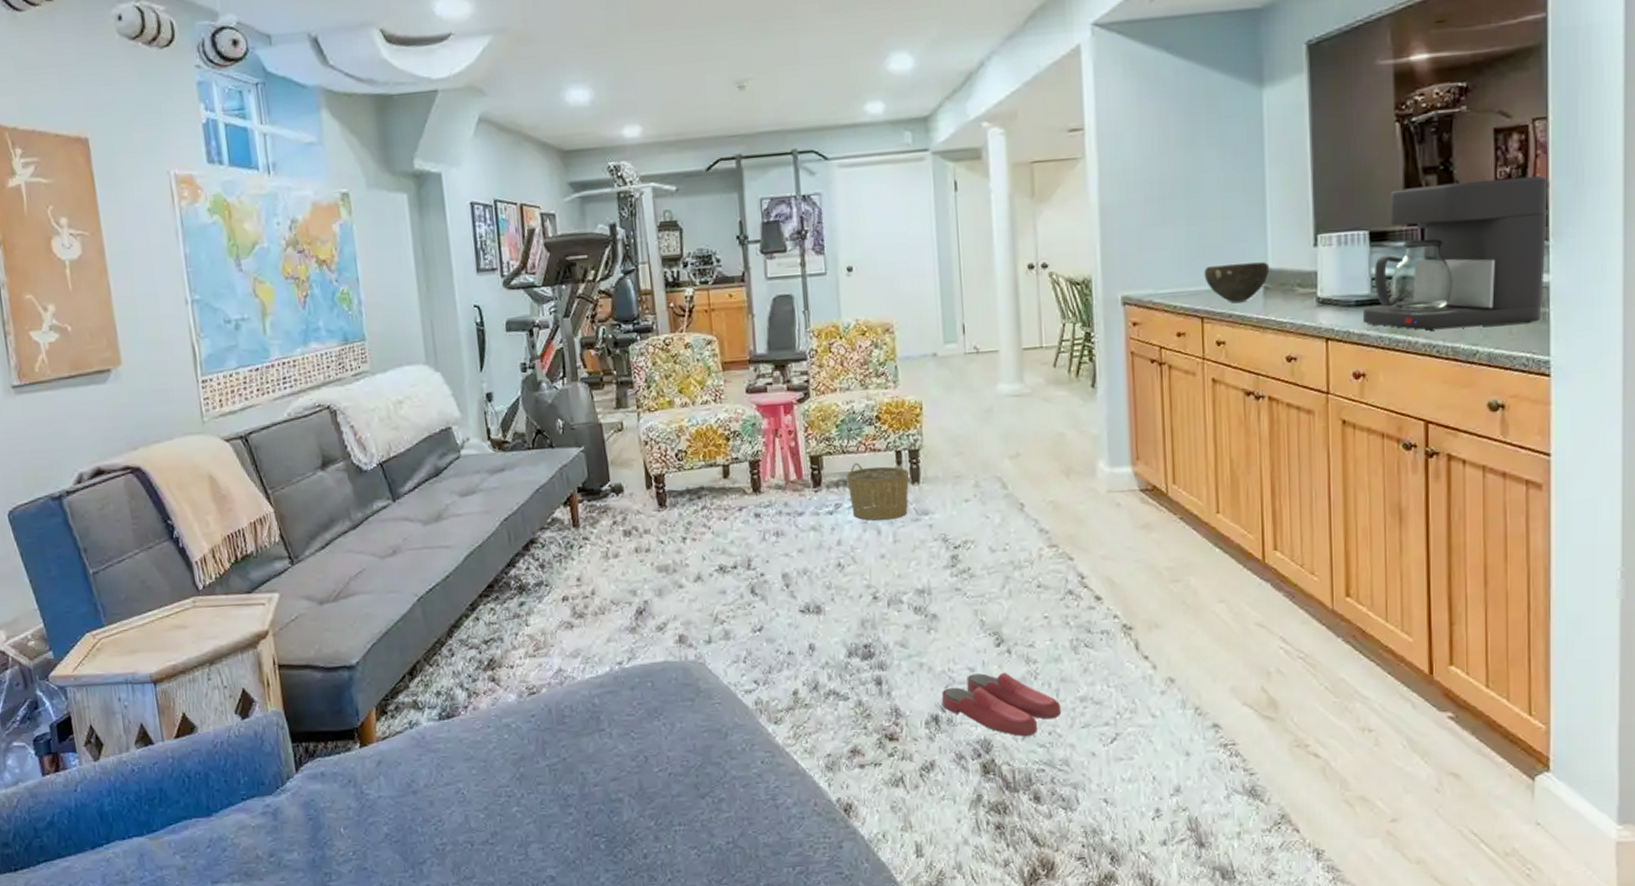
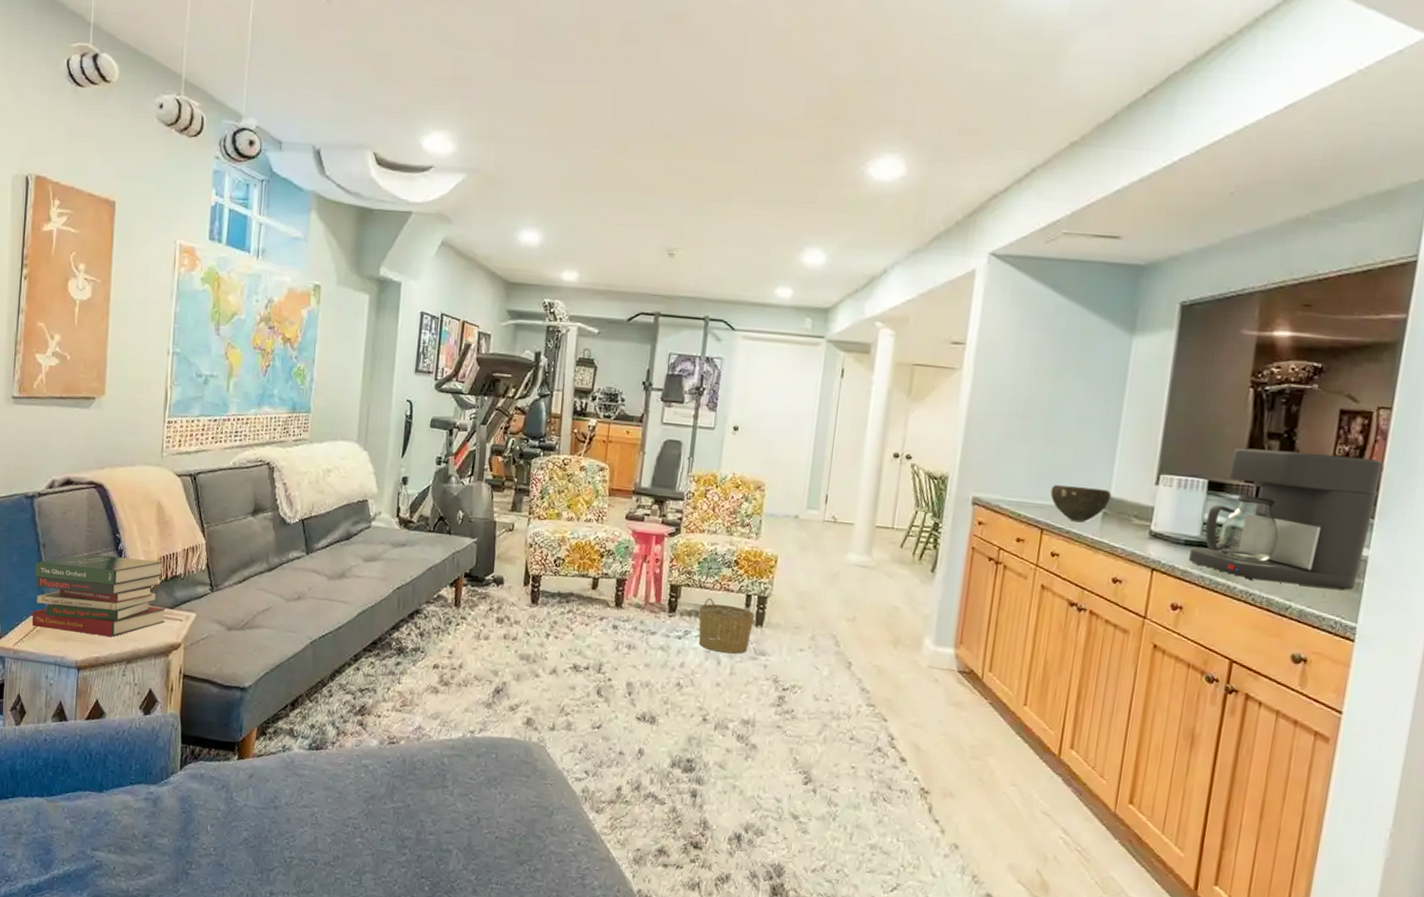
books: none [79,541,245,645] -> present [32,554,166,637]
slippers: present [942,672,1062,736] -> none [747,804,853,870]

